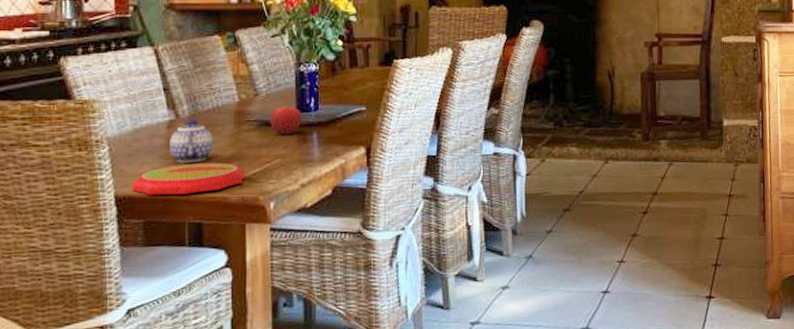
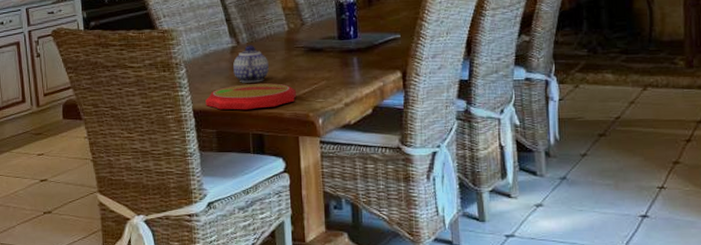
fruit: present [270,104,302,135] -> none [315,32,343,60]

